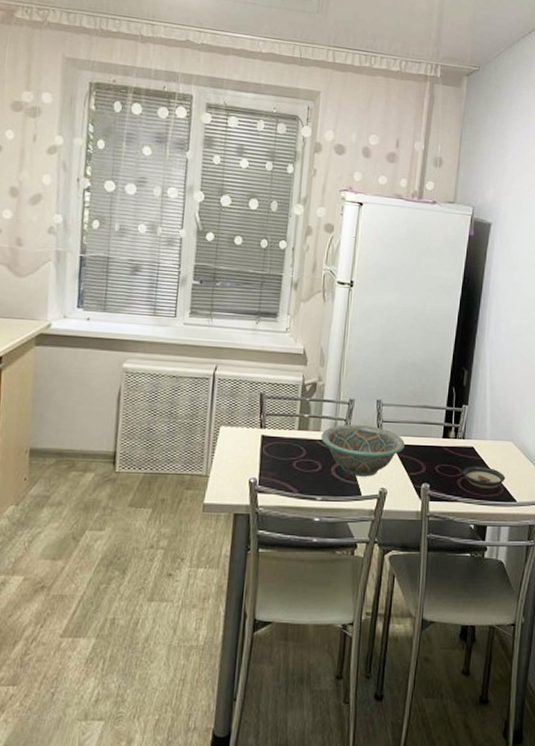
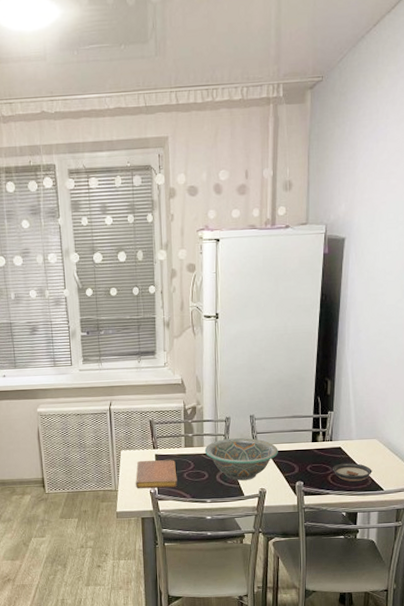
notebook: none [233,441,285,478] -> present [136,460,178,489]

